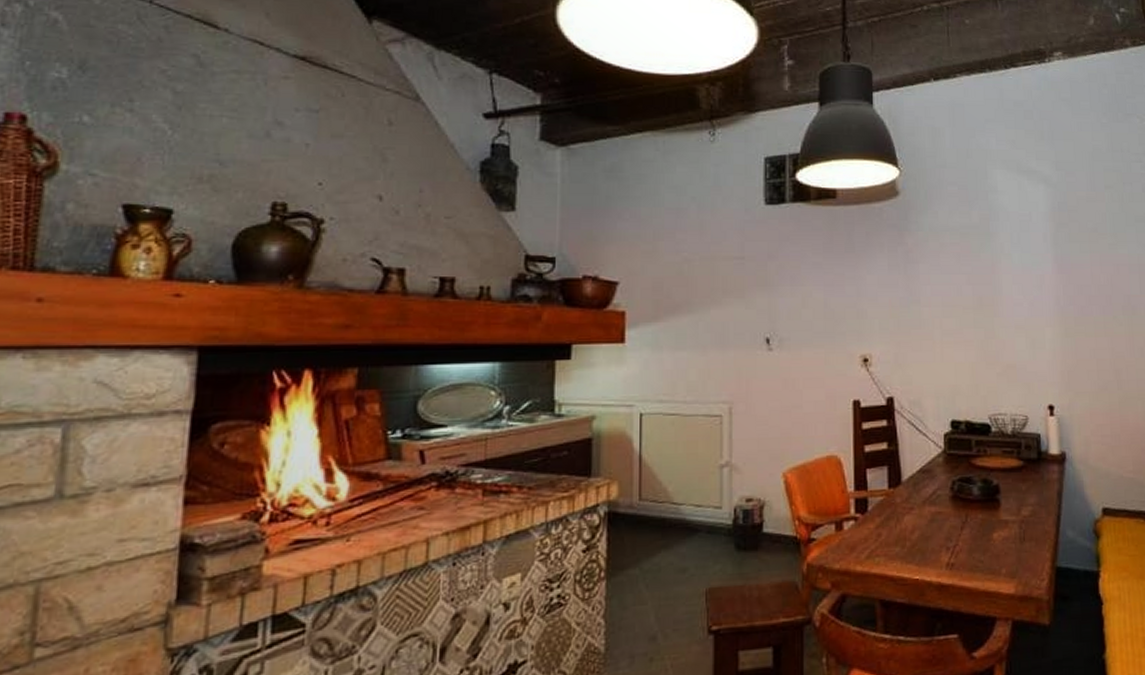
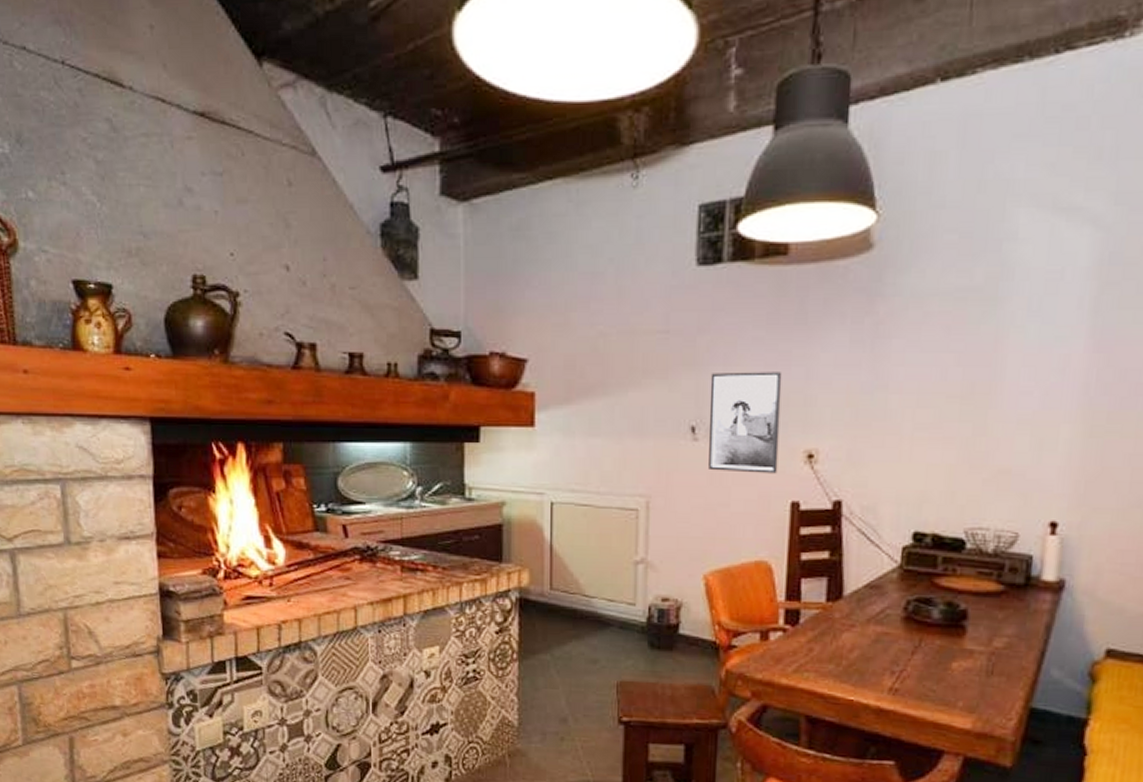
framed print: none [780,290,840,377] -> present [708,372,782,474]

